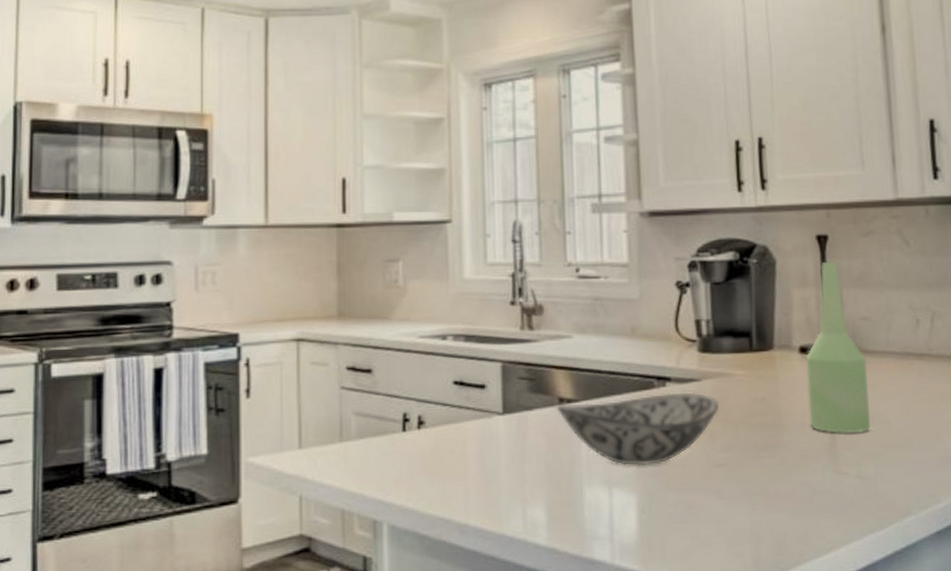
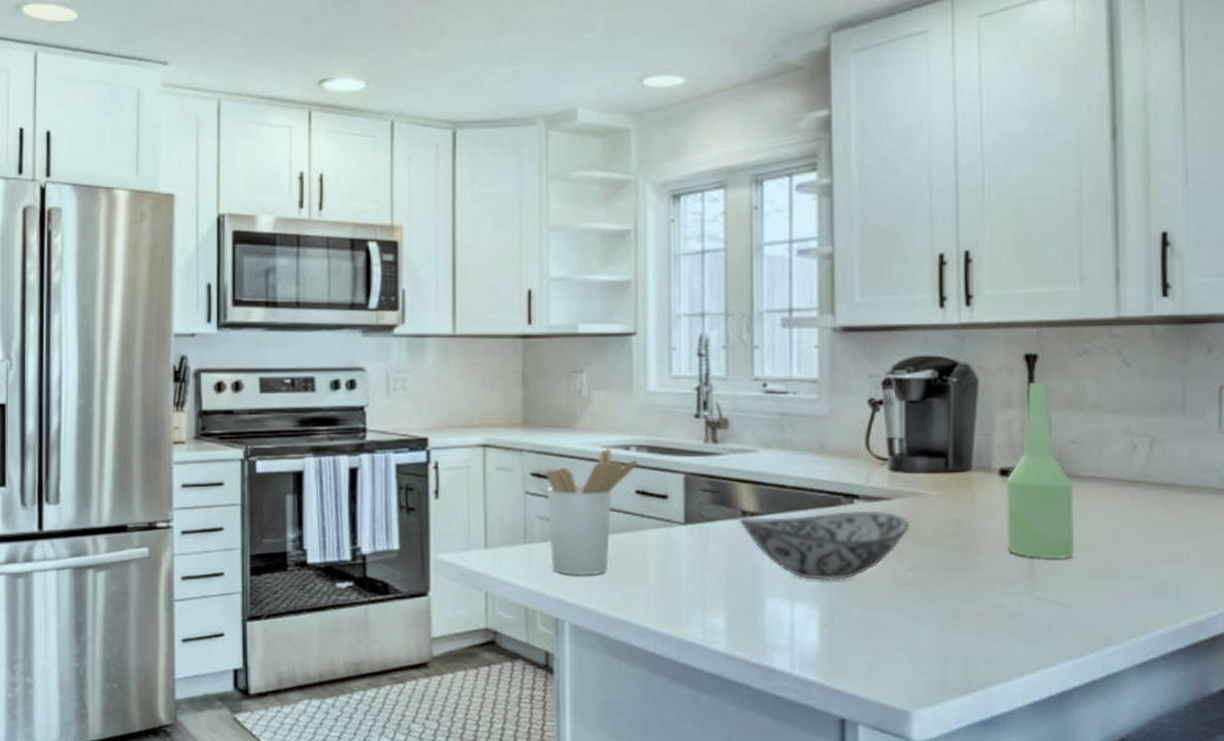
utensil holder: none [361,338,455,473] -> present [545,448,638,576]

